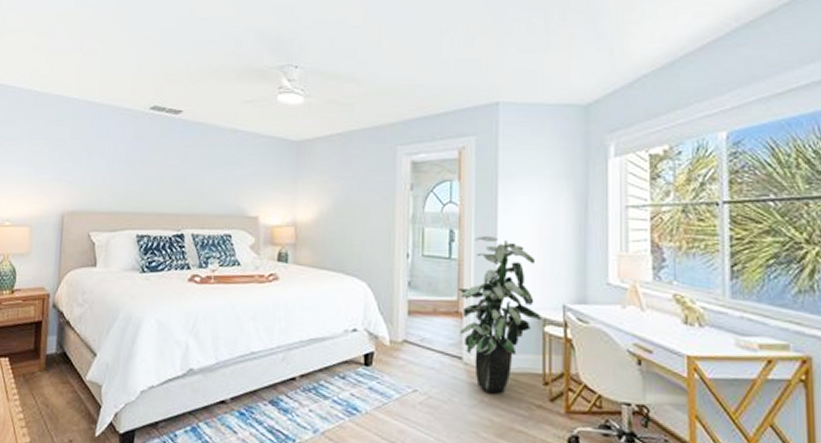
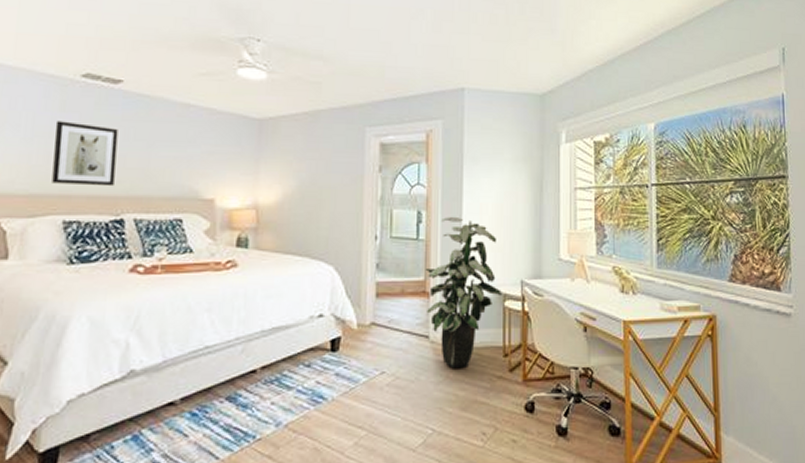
wall art: none [128,148,179,205] -> present [52,121,118,187]

